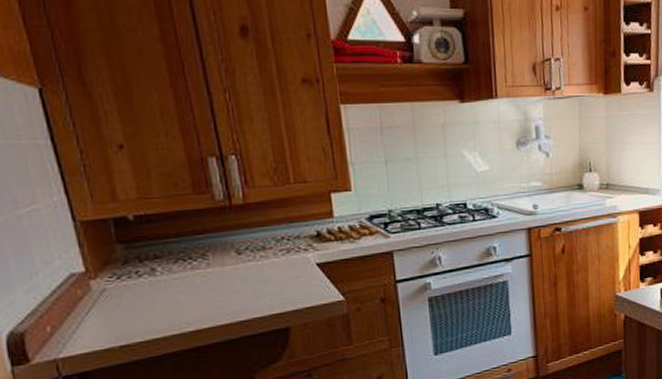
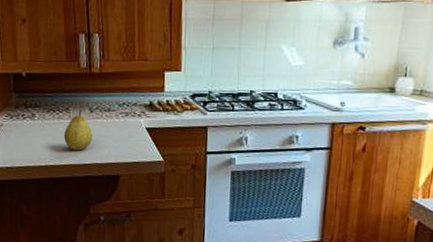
fruit: none [203,254,246,307] -> present [64,110,93,151]

